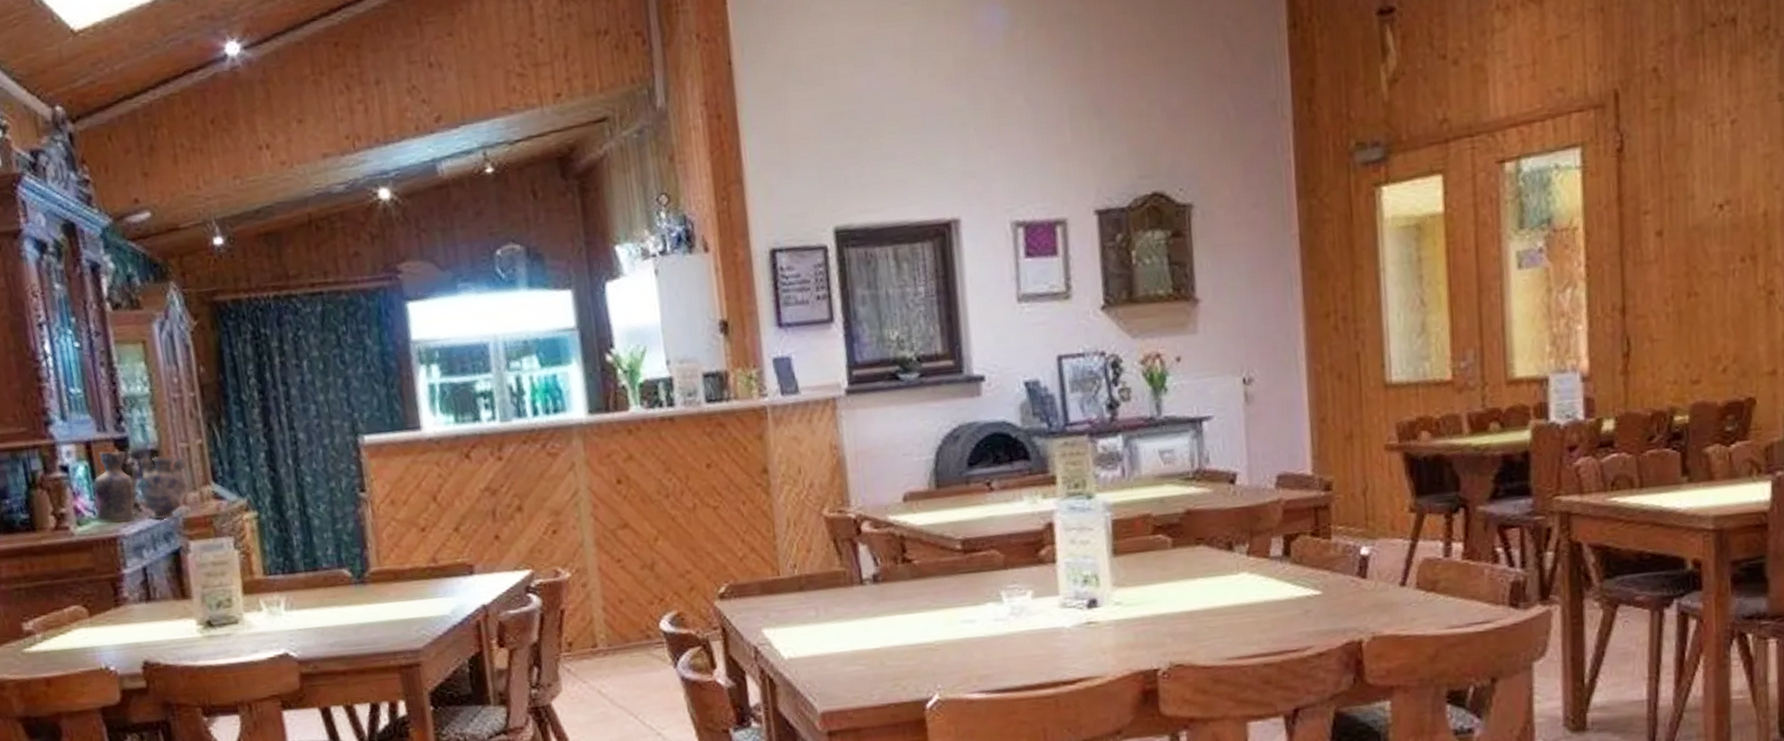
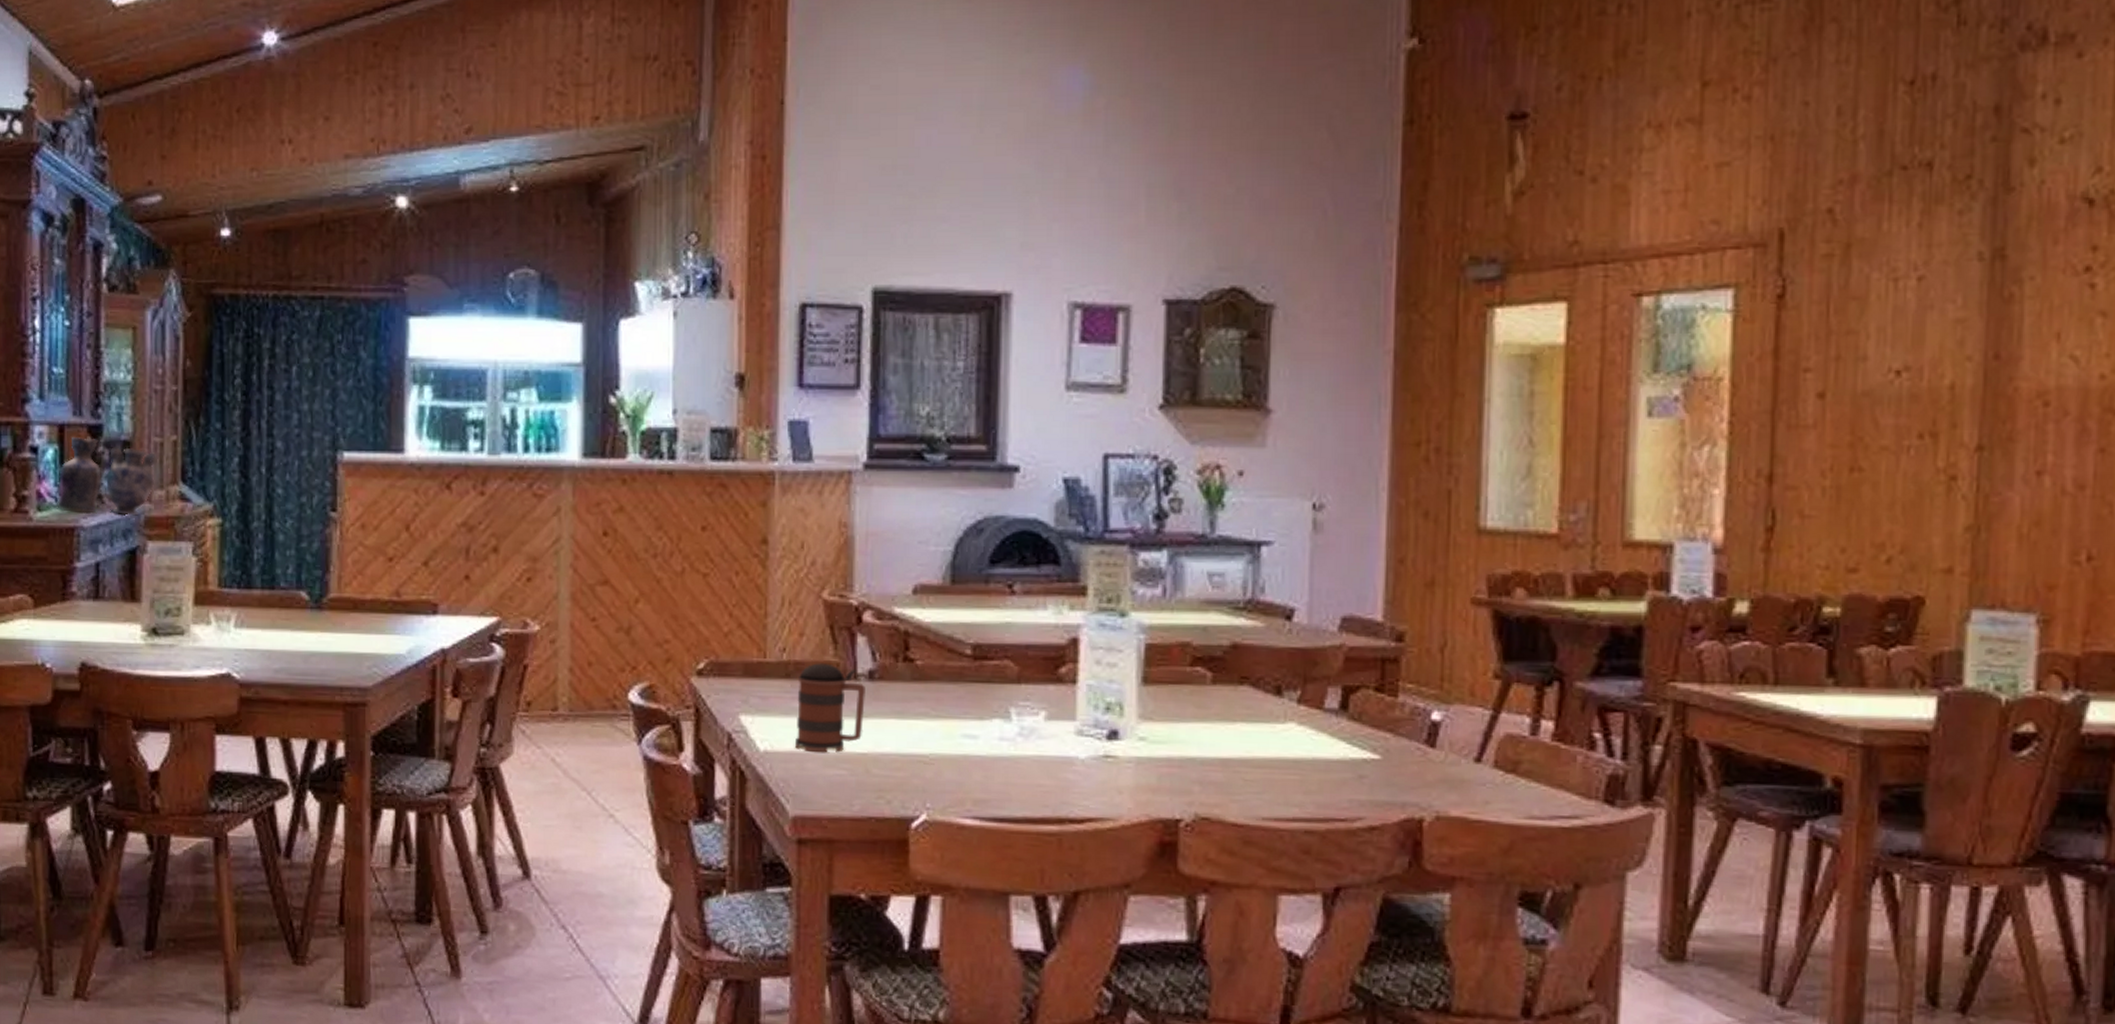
beer mug: none [810,573,874,654] -> present [795,663,865,753]

